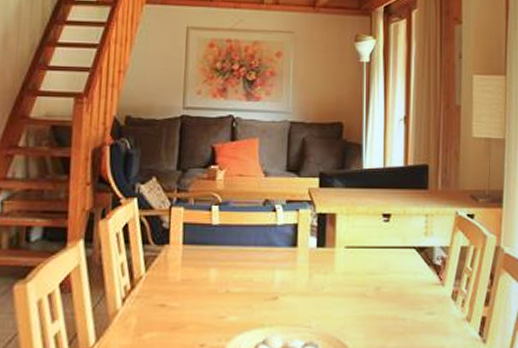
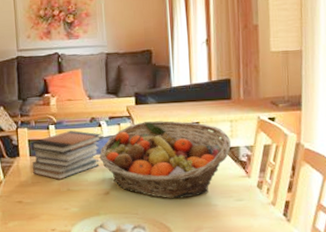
book stack: none [183,215,275,278] -> present [30,131,102,180]
fruit basket: none [270,208,425,309] -> present [99,120,231,199]

